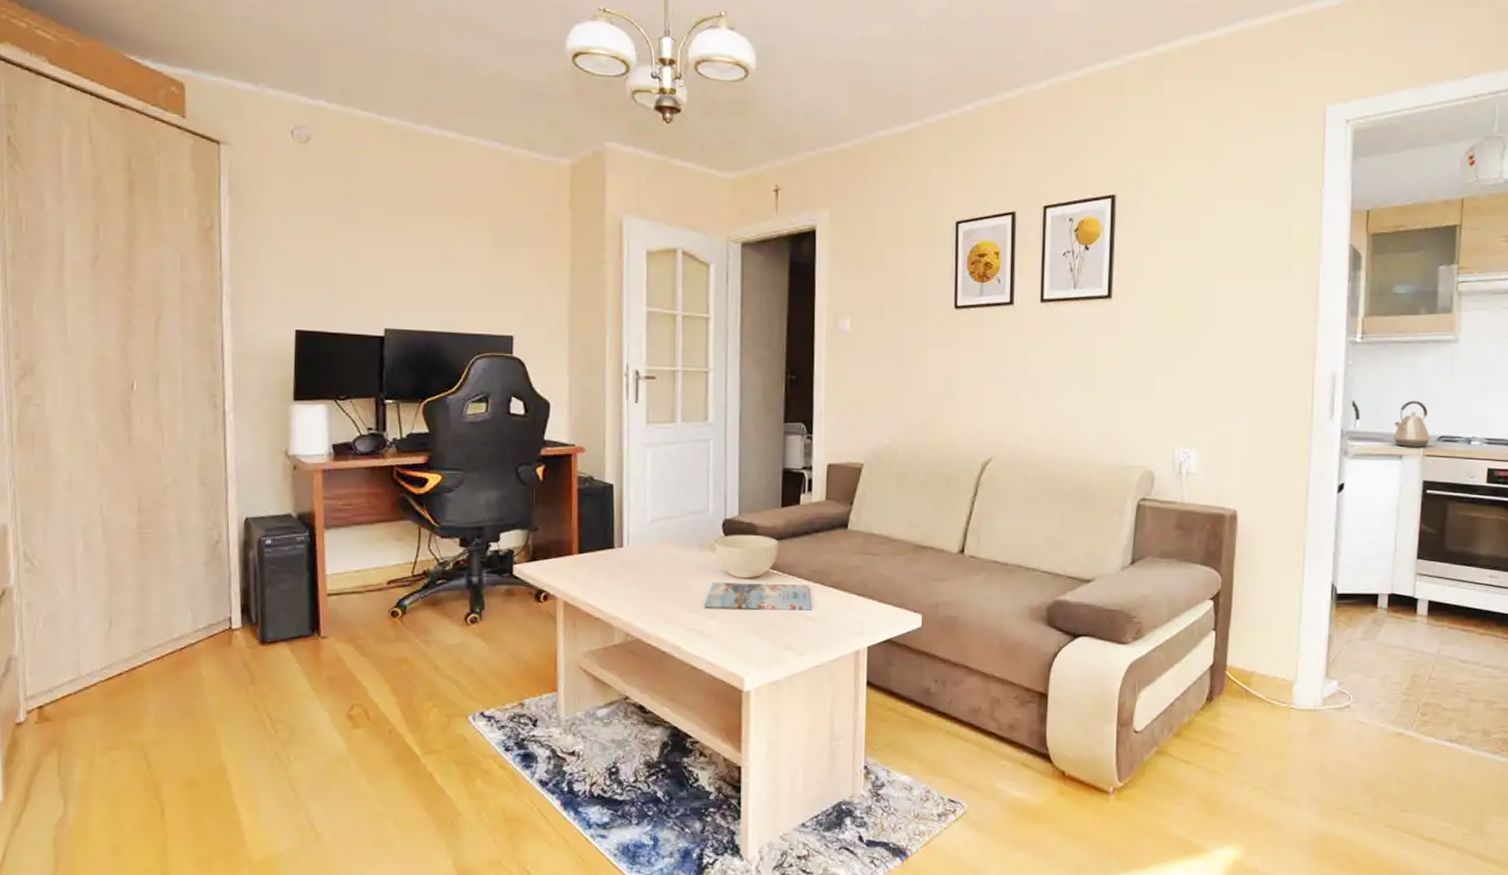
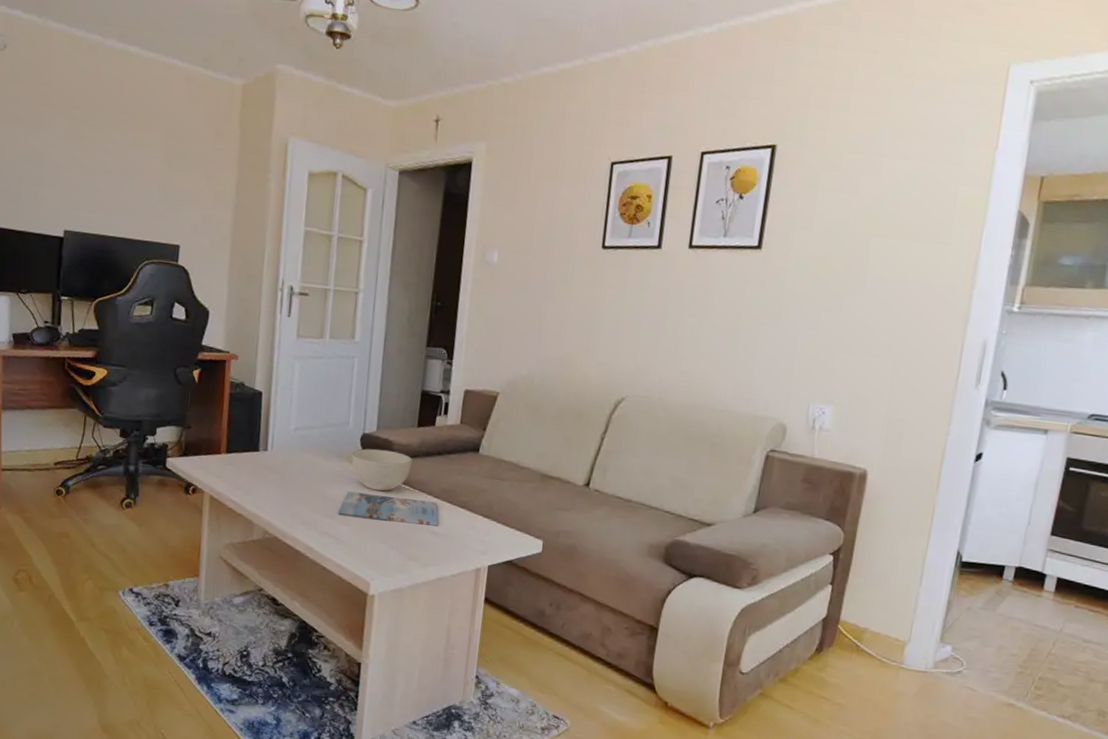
kettle: present [1393,400,1430,448] -> none [1040,375,1081,424]

